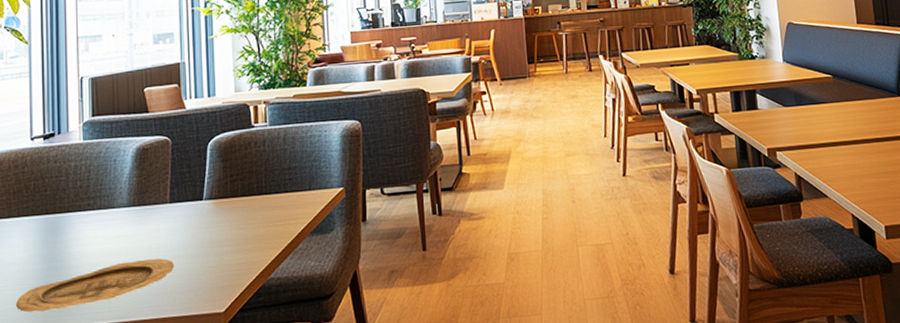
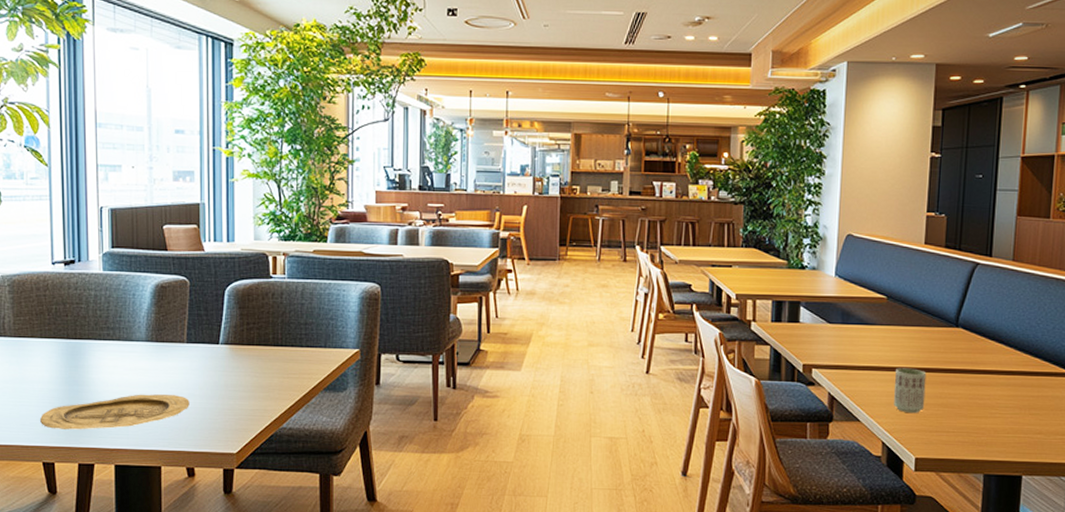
cup: none [852,139,884,183] -> present [893,368,927,413]

